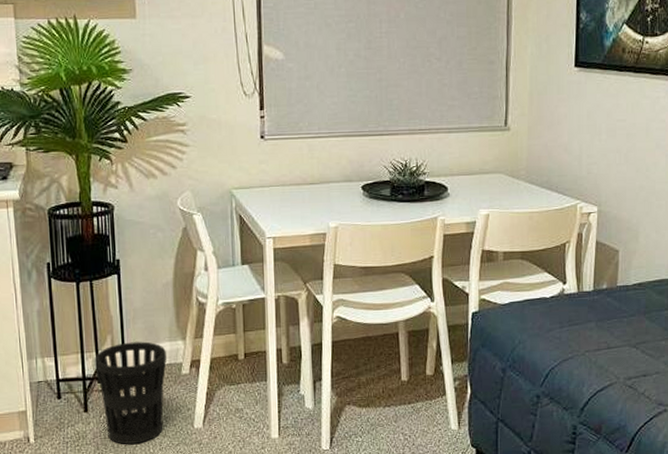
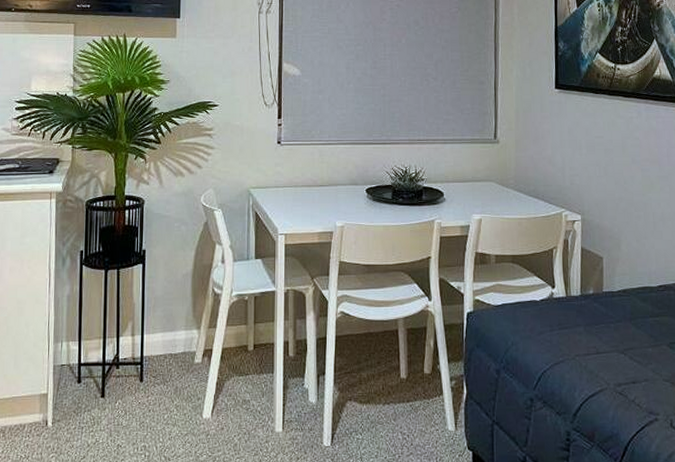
wastebasket: present [95,341,167,444] -> none [115,329,181,432]

